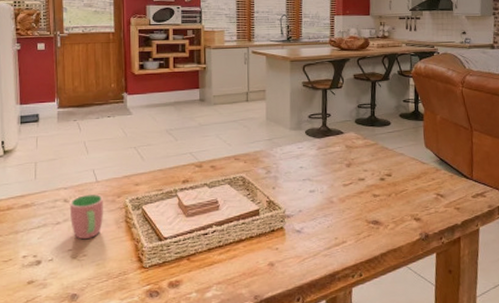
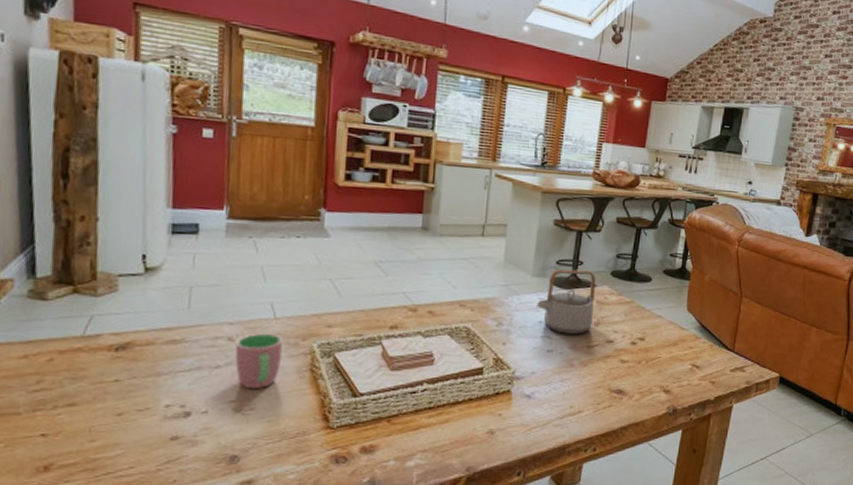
teapot: none [296,121,345,176] -> present [536,269,596,334]

